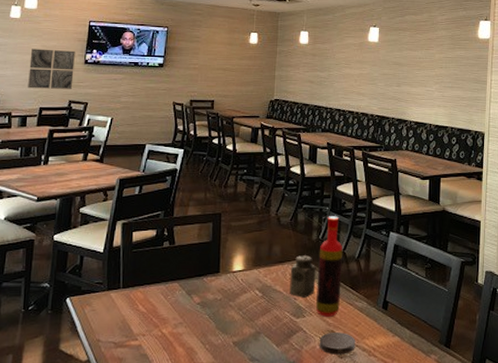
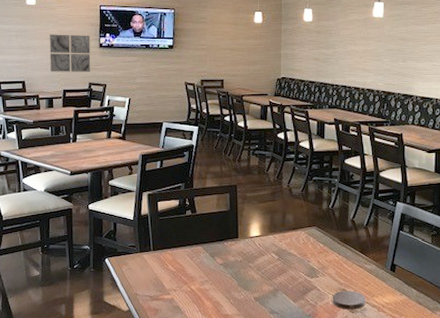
salt shaker: present [289,255,316,298] -> none [303,223,327,260]
bottle: present [316,216,343,317] -> none [328,187,352,277]

